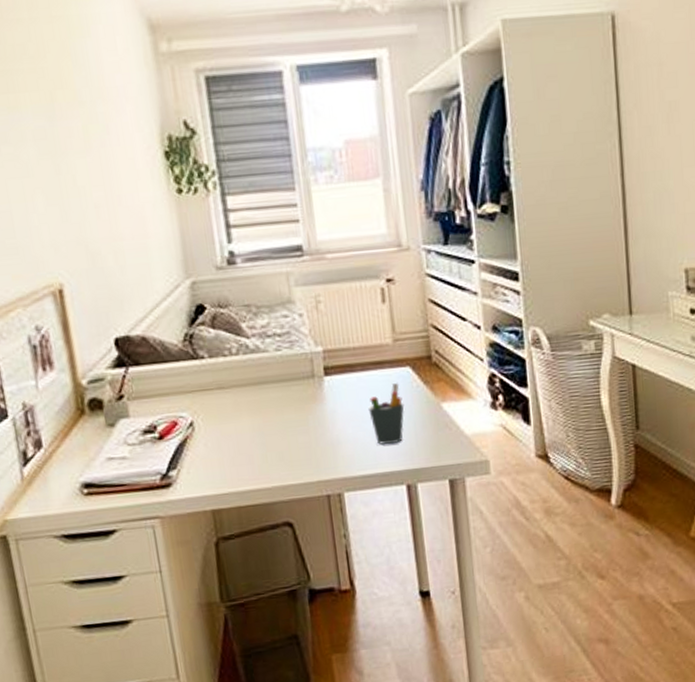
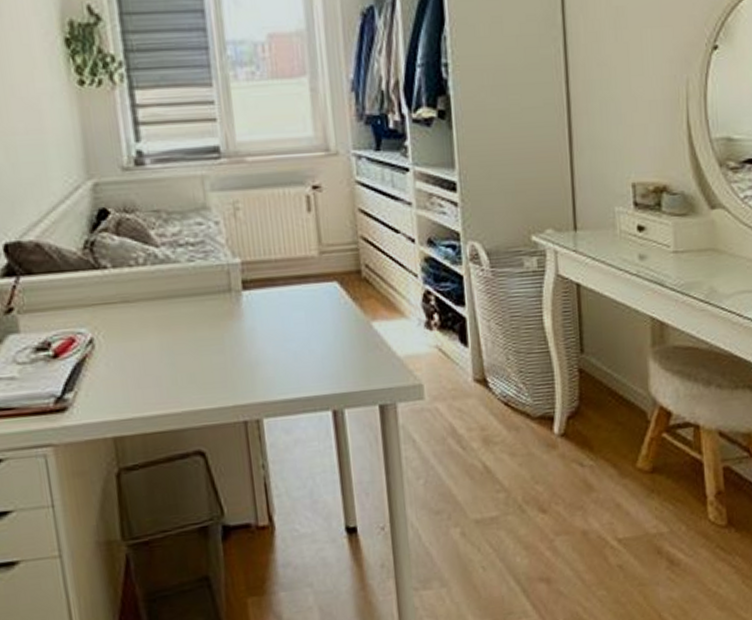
pen holder: present [368,383,405,445] -> none [291,299,331,366]

